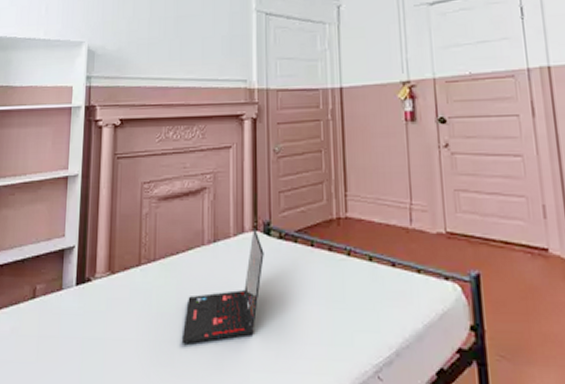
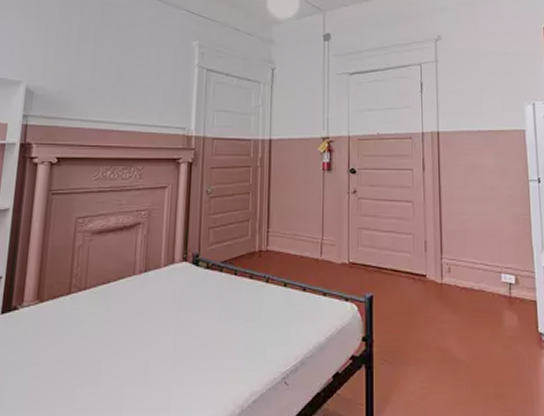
laptop: present [181,228,264,345] -> none [107,259,192,364]

